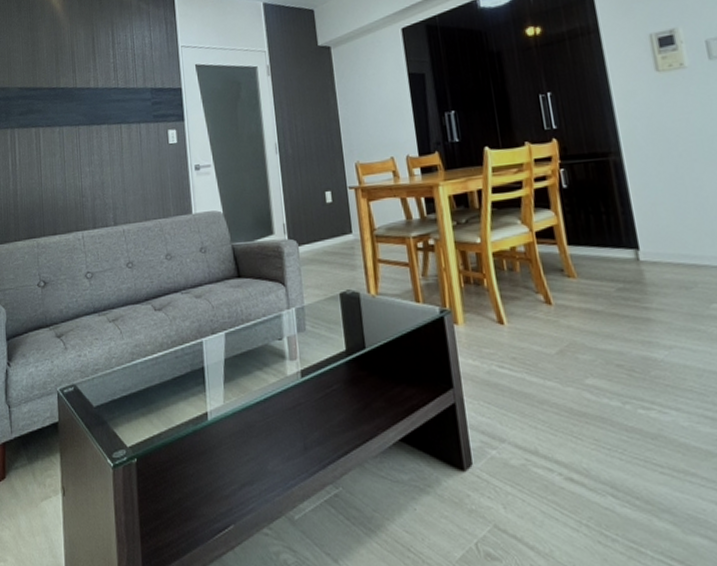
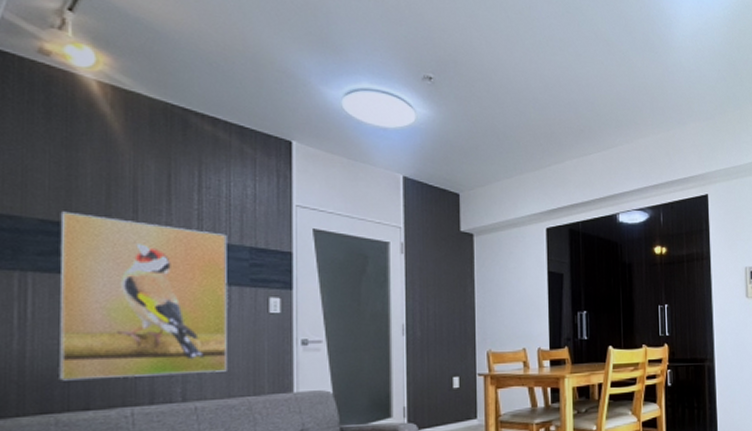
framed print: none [30,79,143,212] -> present [59,211,227,381]

